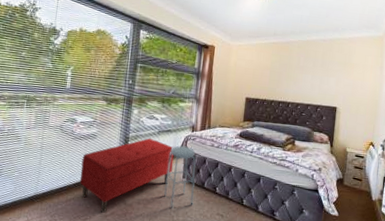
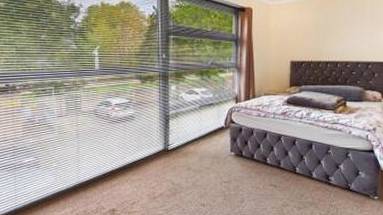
bench: present [80,138,174,213] -> none [122,114,219,195]
stool: present [164,145,196,209] -> none [212,118,244,184]

